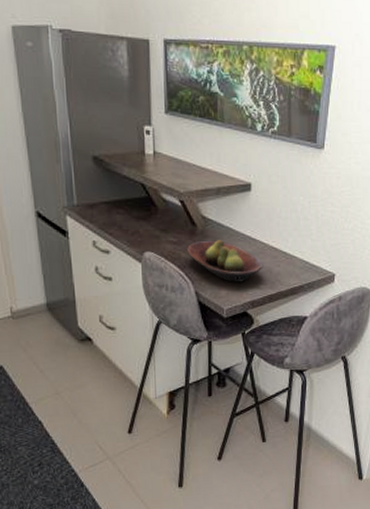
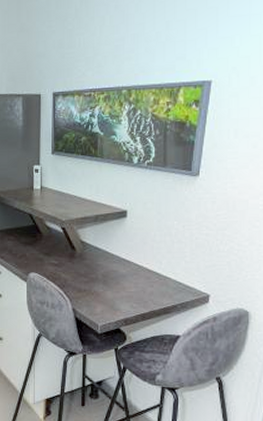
fruit bowl: present [187,240,264,282] -> none [67,262,137,301]

